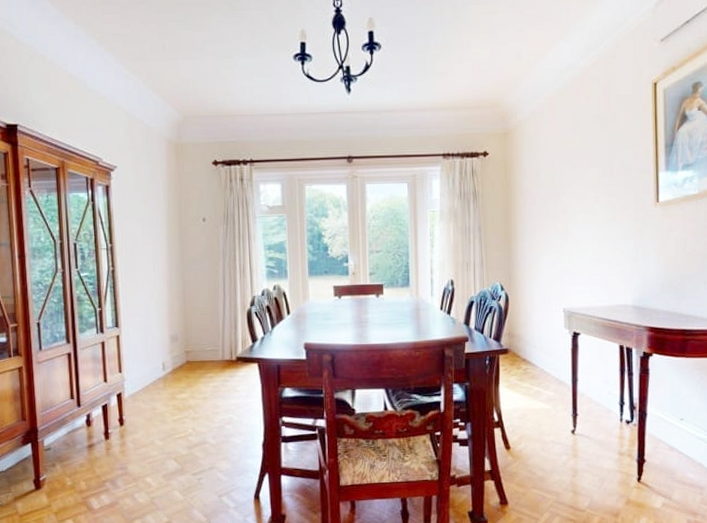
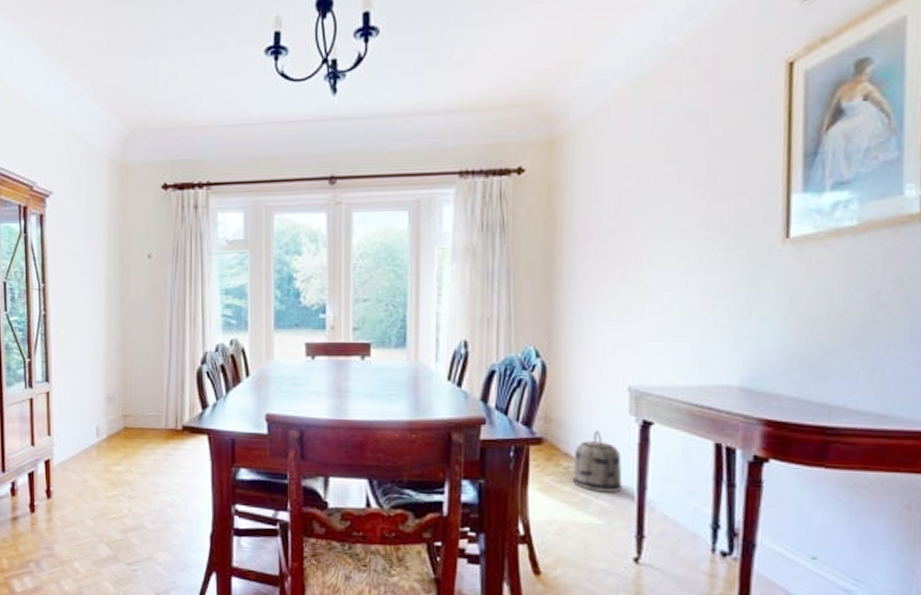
basket: none [529,341,562,386] -> present [573,431,622,493]

